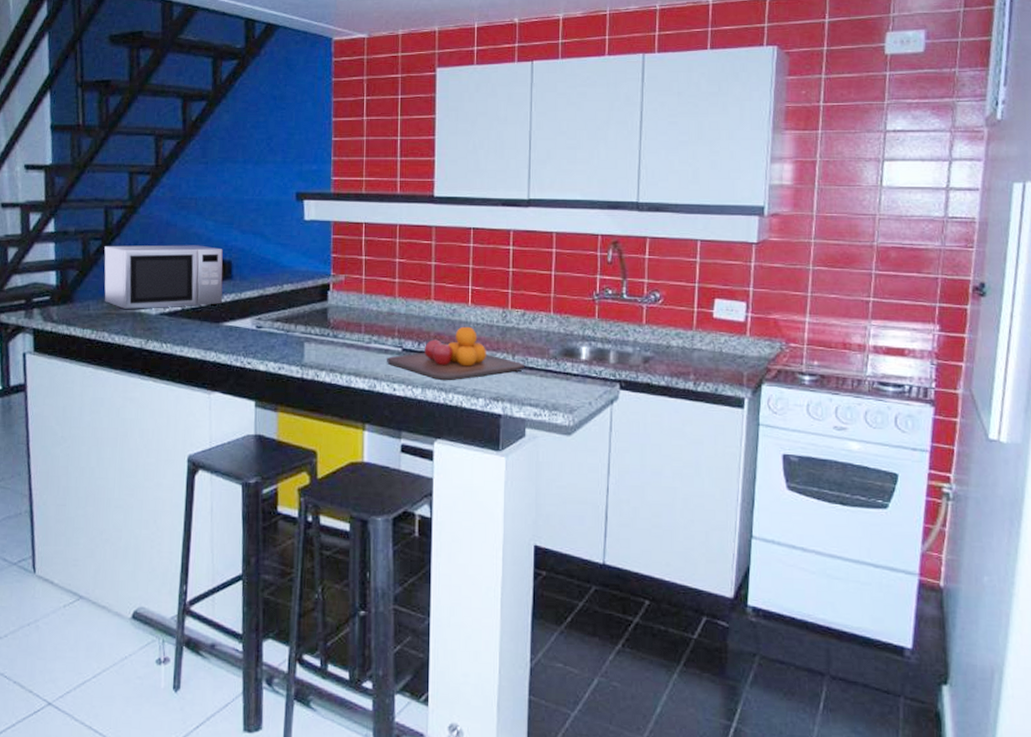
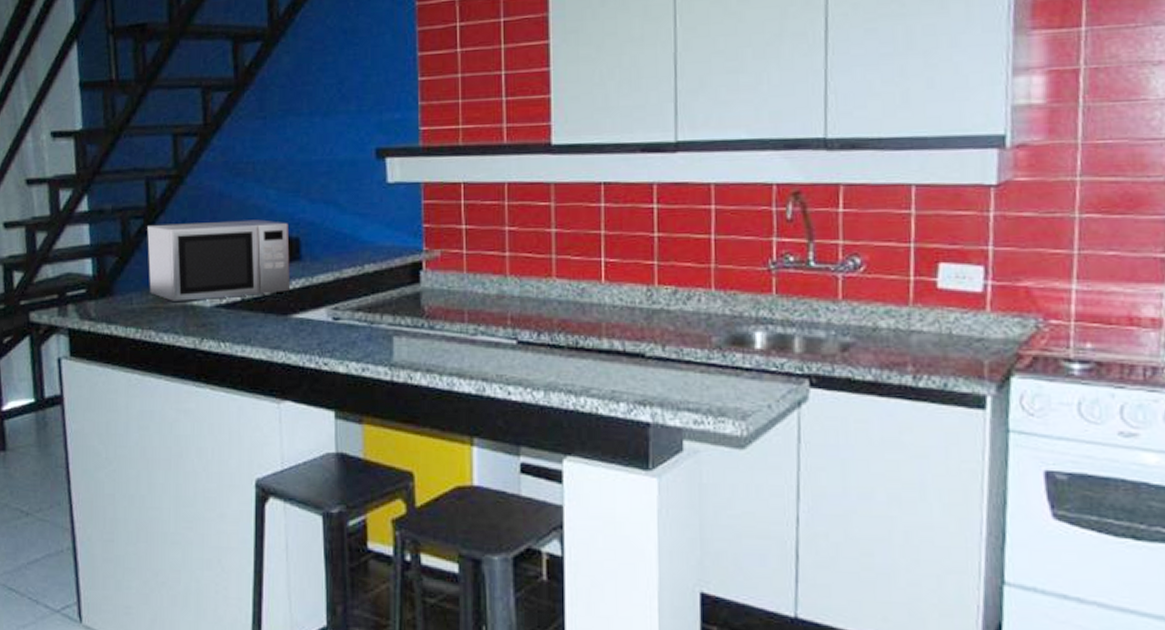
chopping board: present [386,326,526,380] -> none [496,310,680,380]

